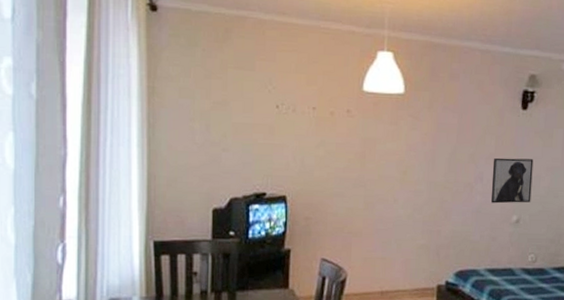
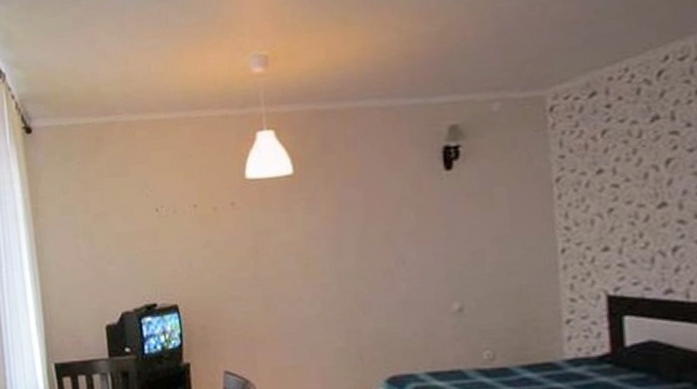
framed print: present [490,157,534,204] -> none [415,229,476,291]

